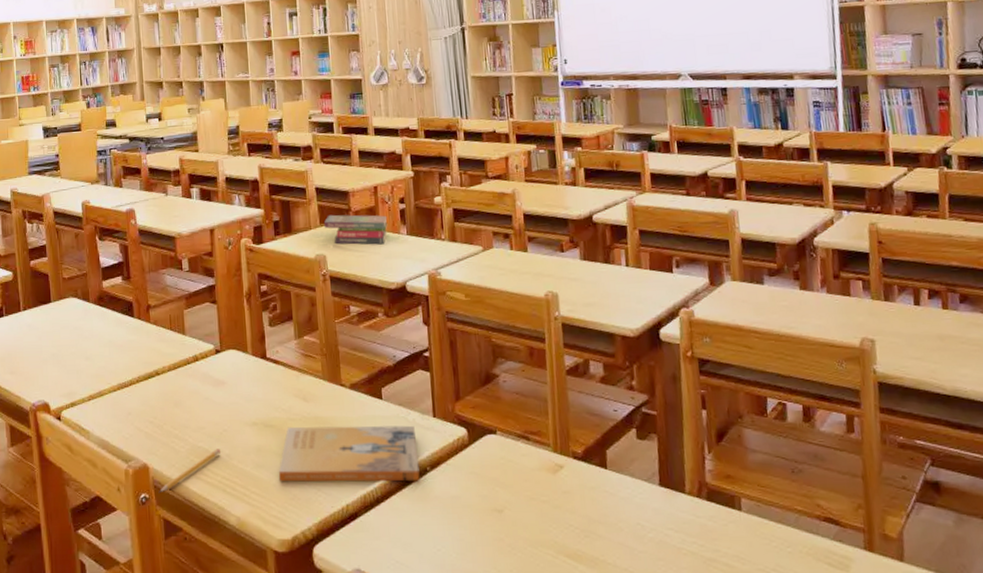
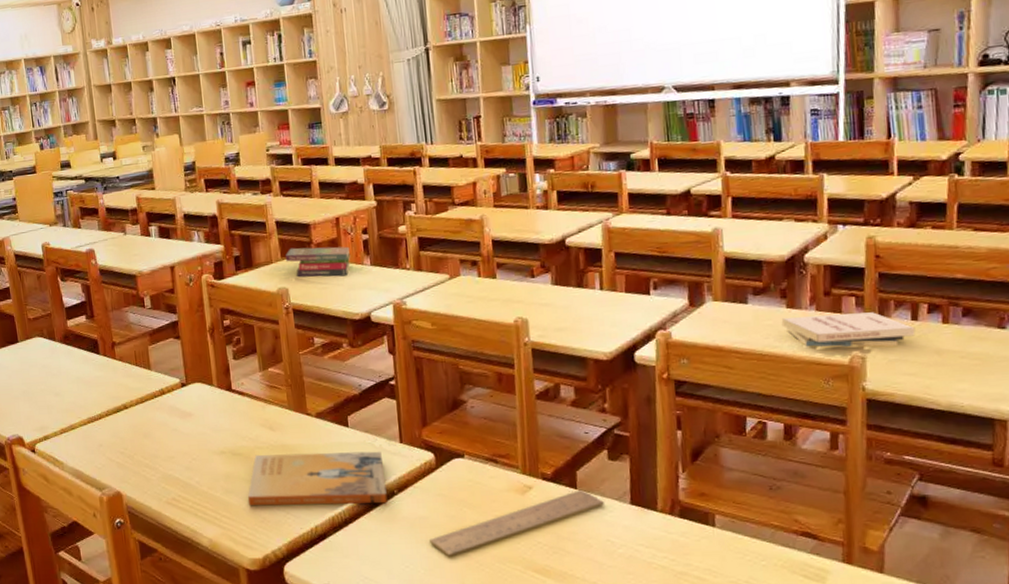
pencil: present [158,449,220,493] -> none [132,476,190,518]
ruler: none [461,469,634,541] -> present [428,489,604,558]
books: none [795,296,919,331] -> present [781,312,916,347]

